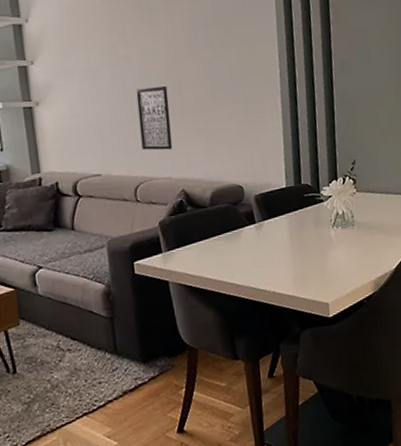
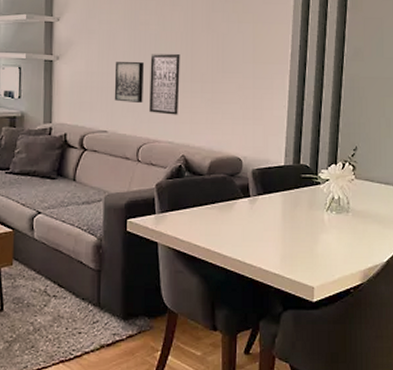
wall art: none [99,98,134,143] -> present [114,61,144,103]

